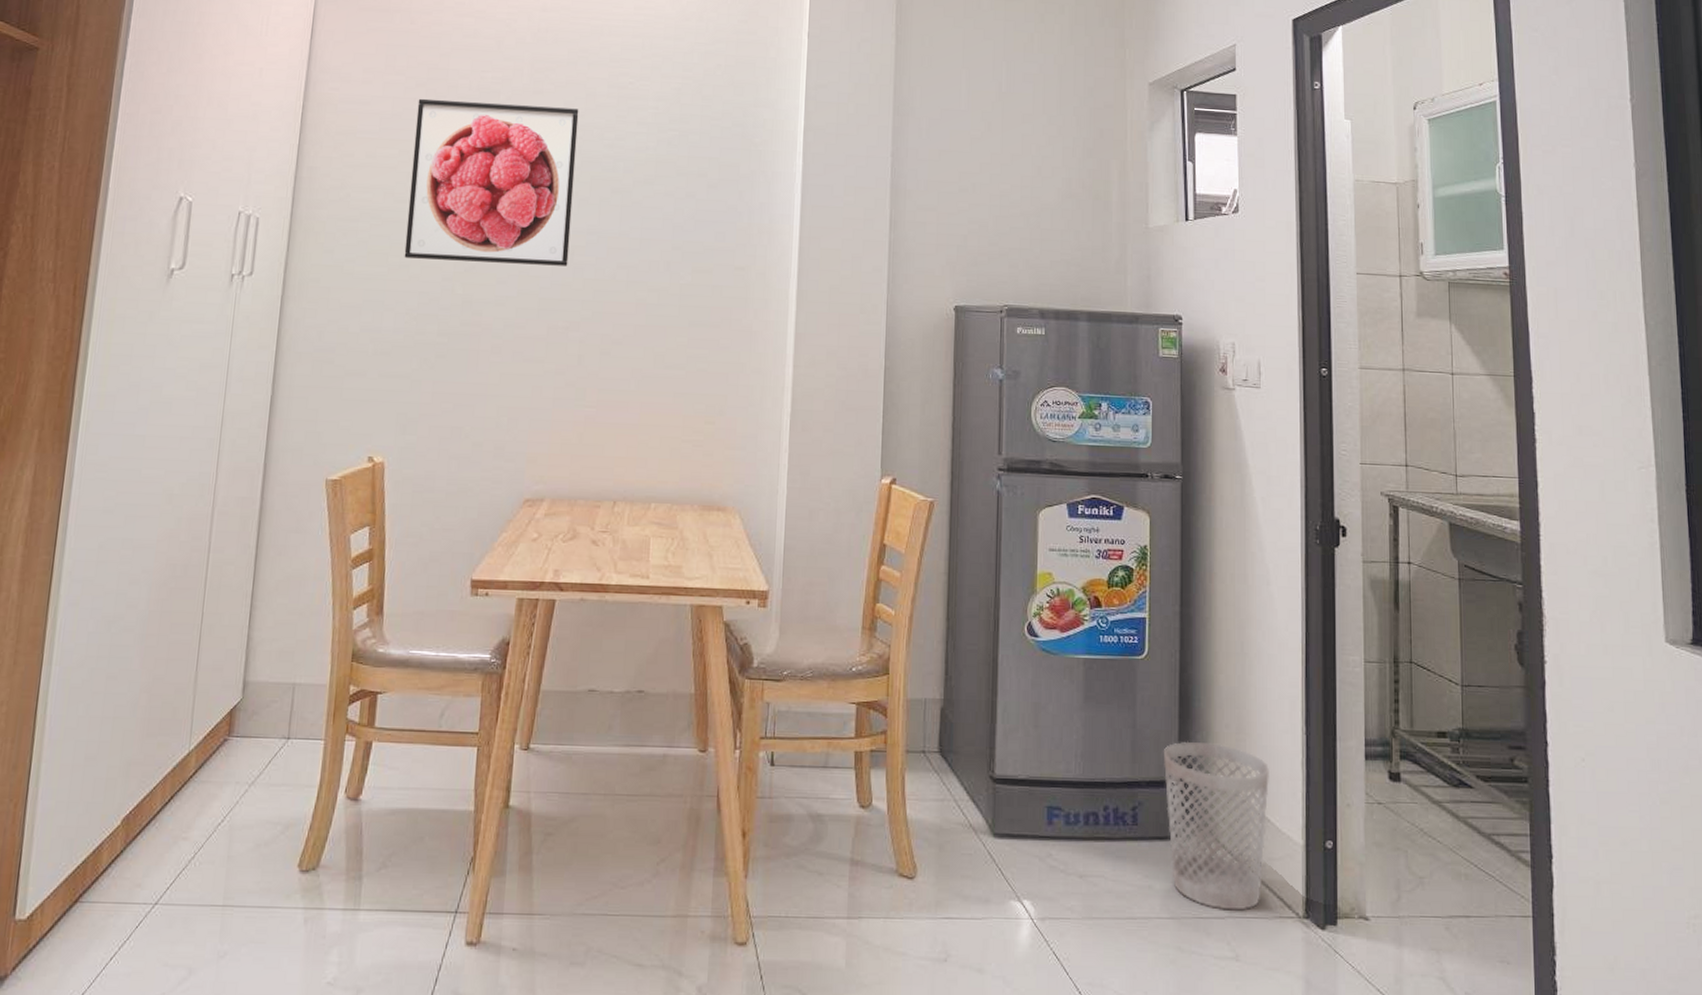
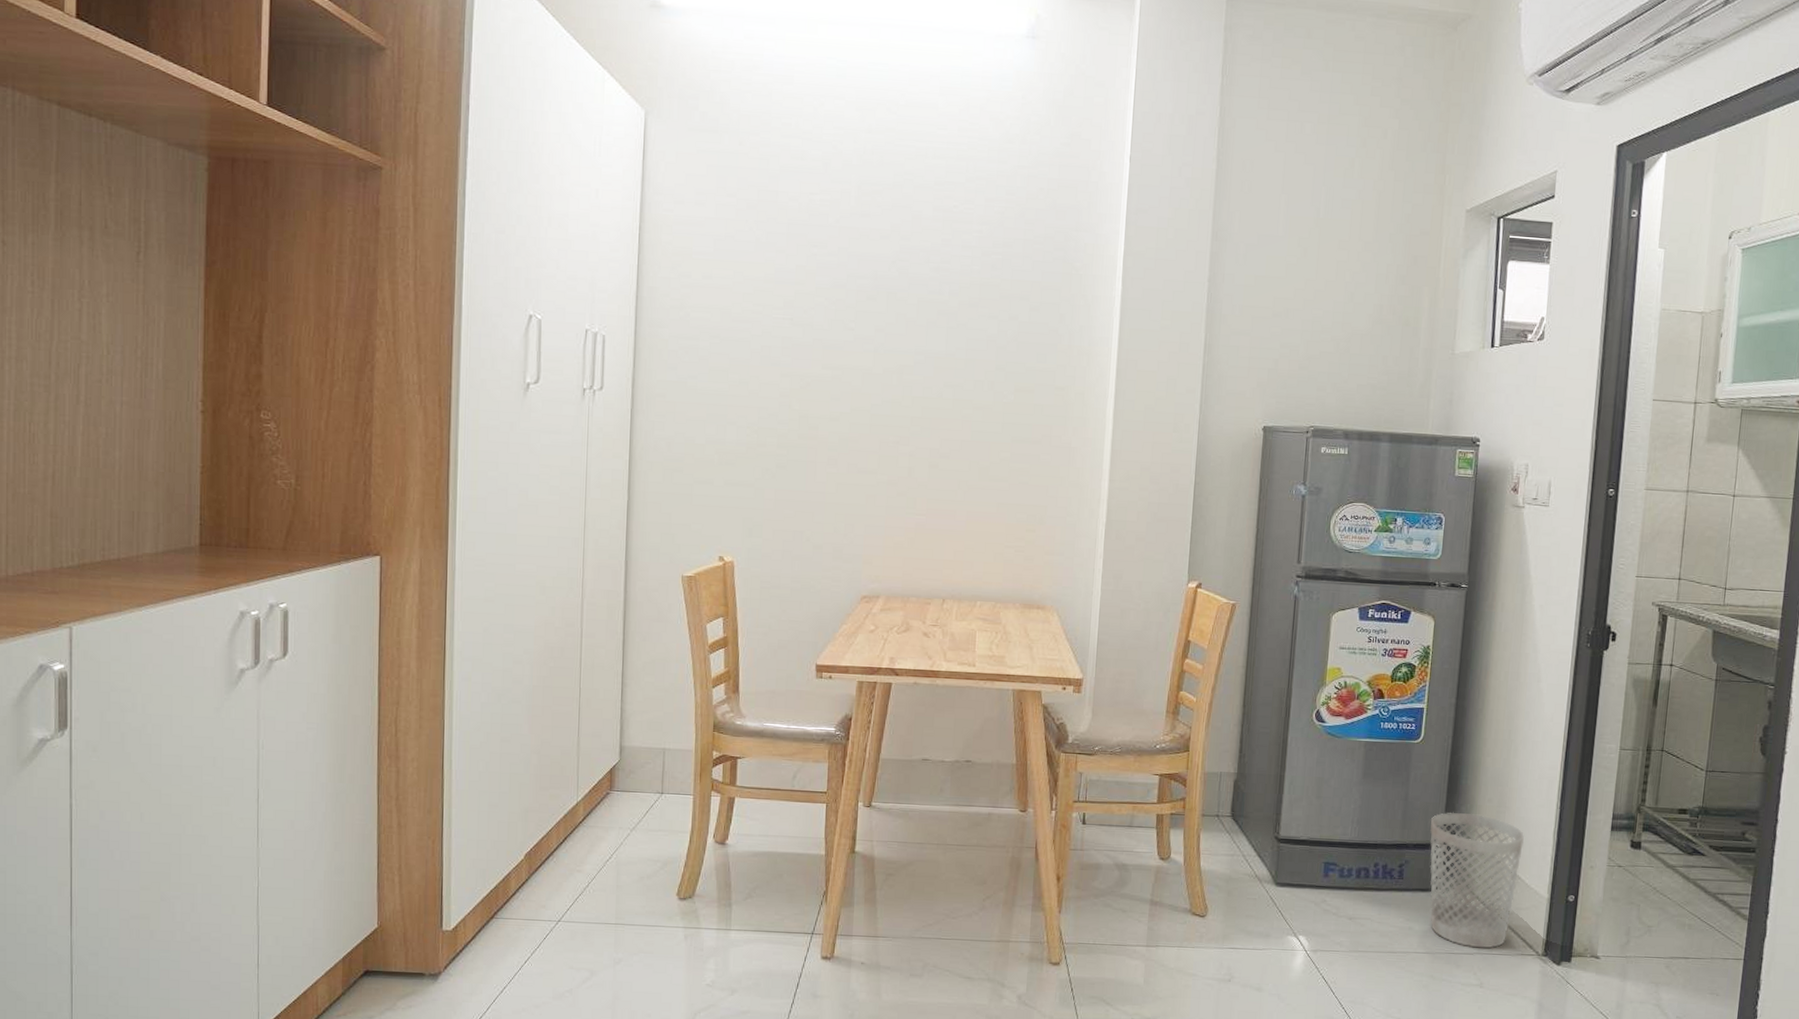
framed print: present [404,98,579,266] -> none [743,220,906,385]

